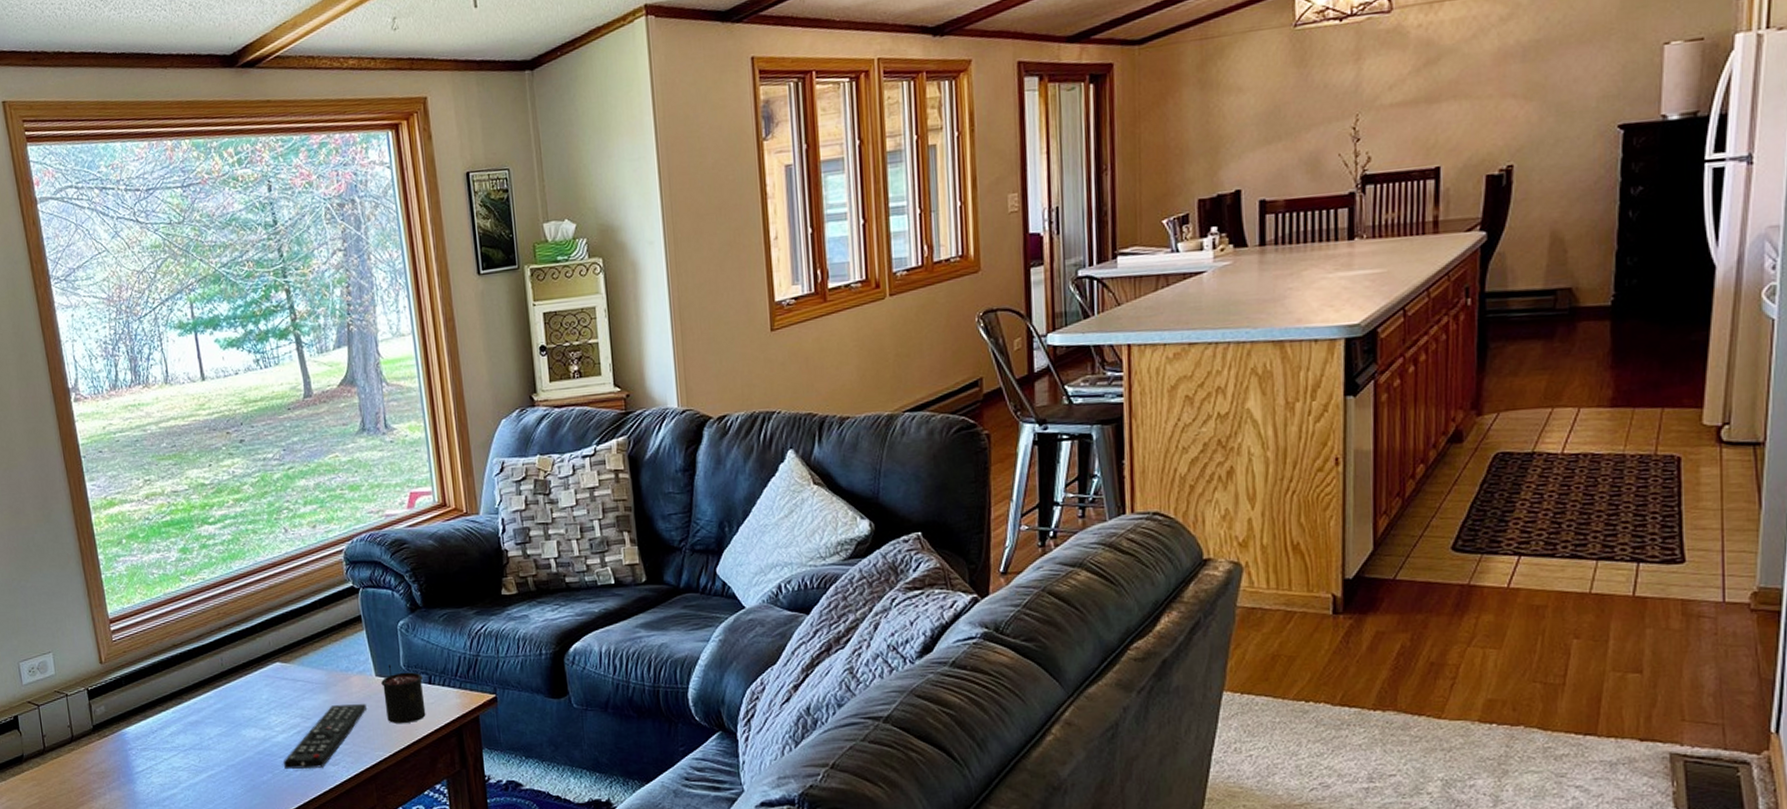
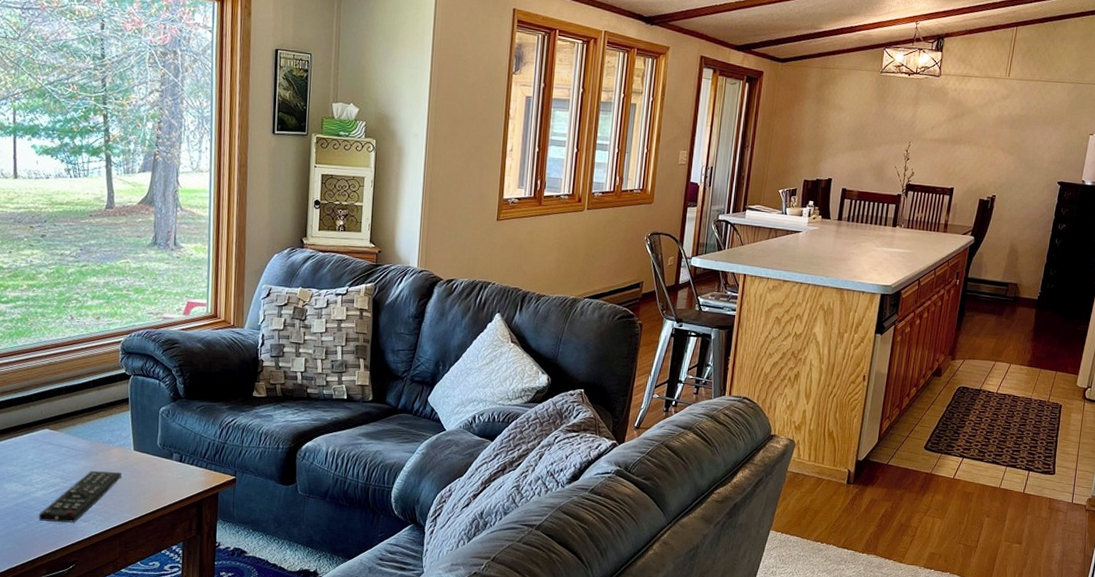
candle: present [381,665,426,724] -> none [138,442,175,493]

